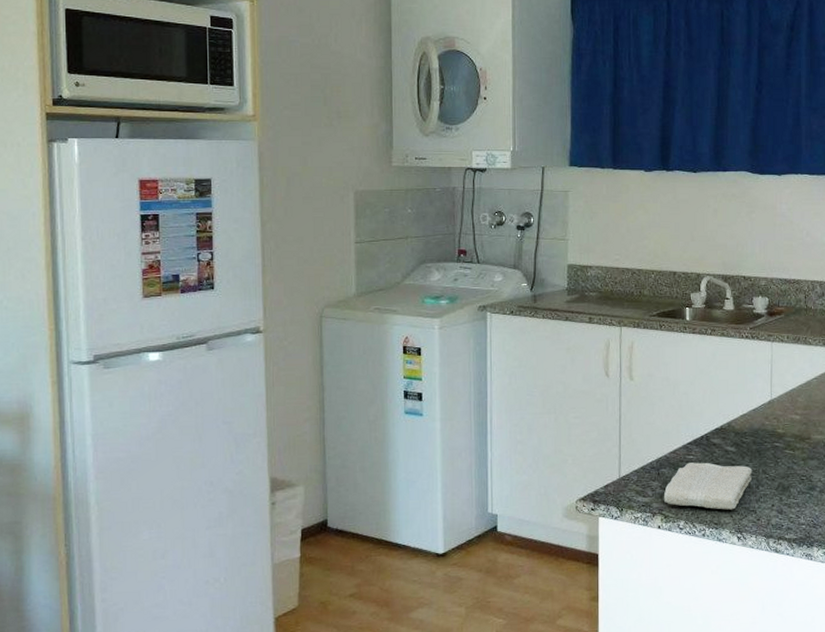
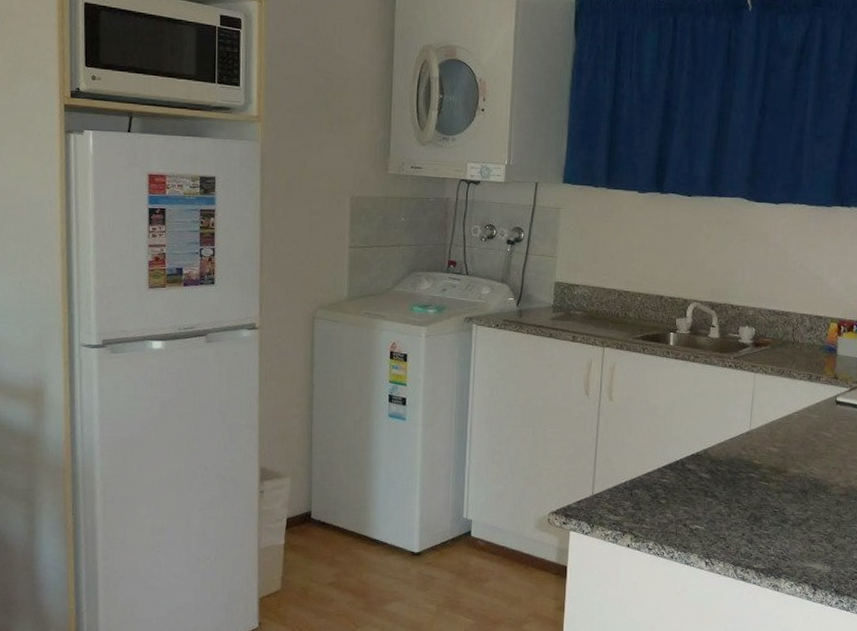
washcloth: present [663,462,753,510] -> none [634,486,726,535]

